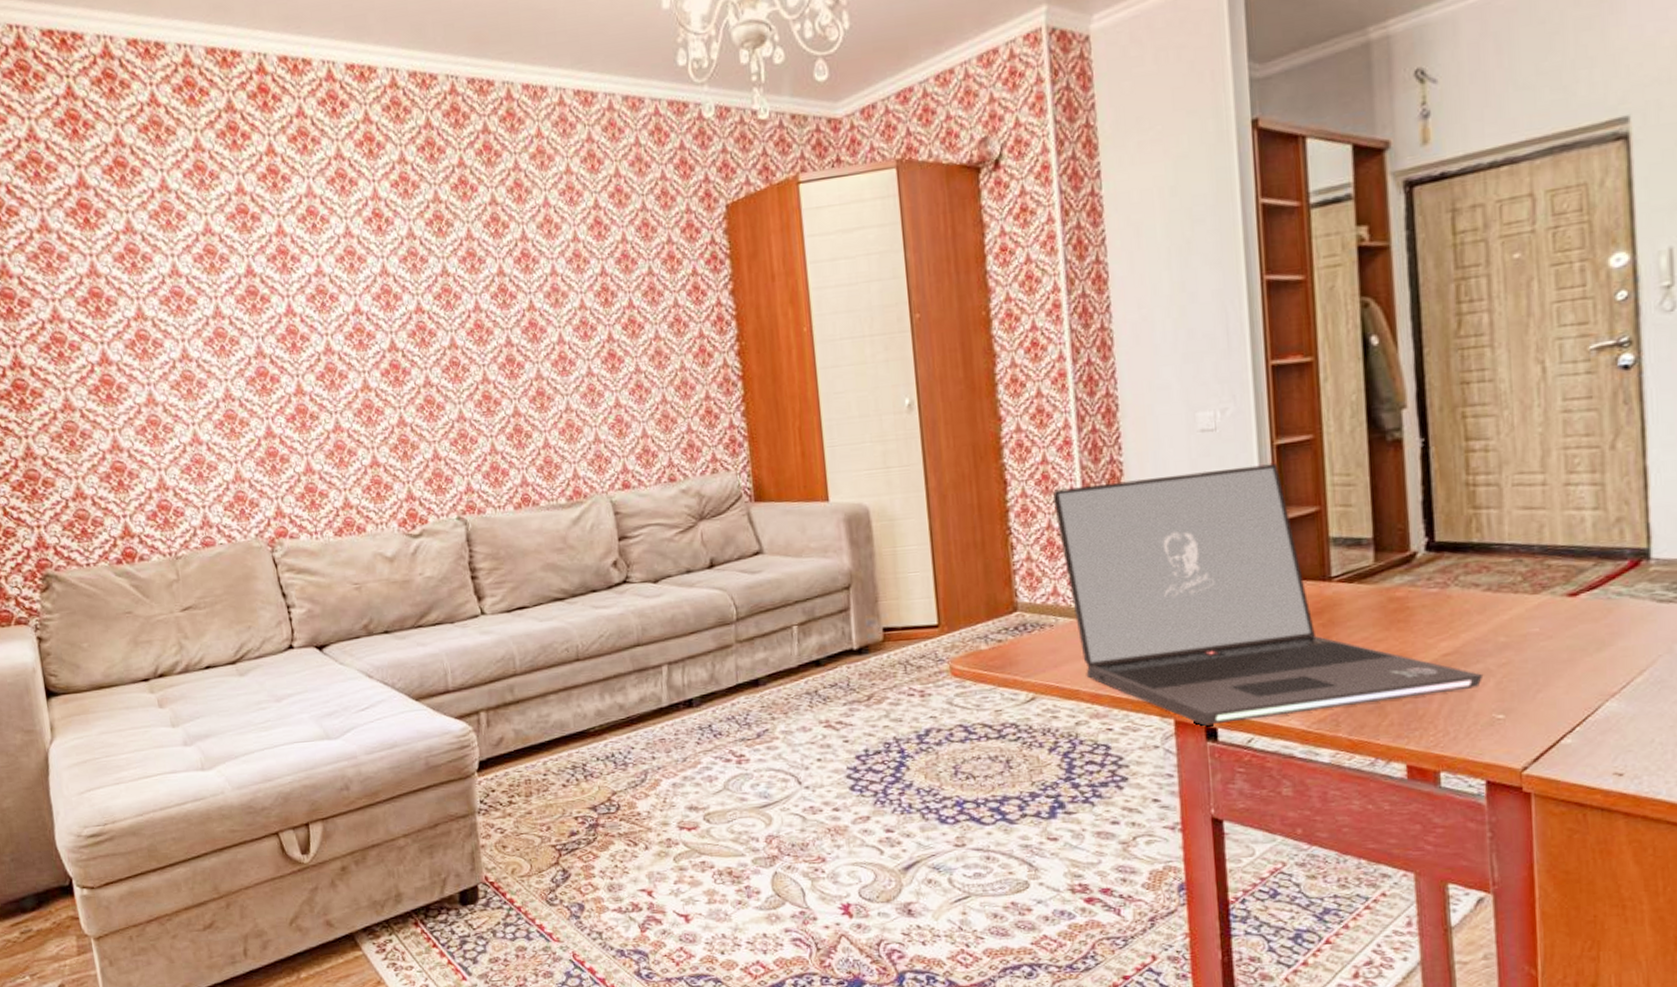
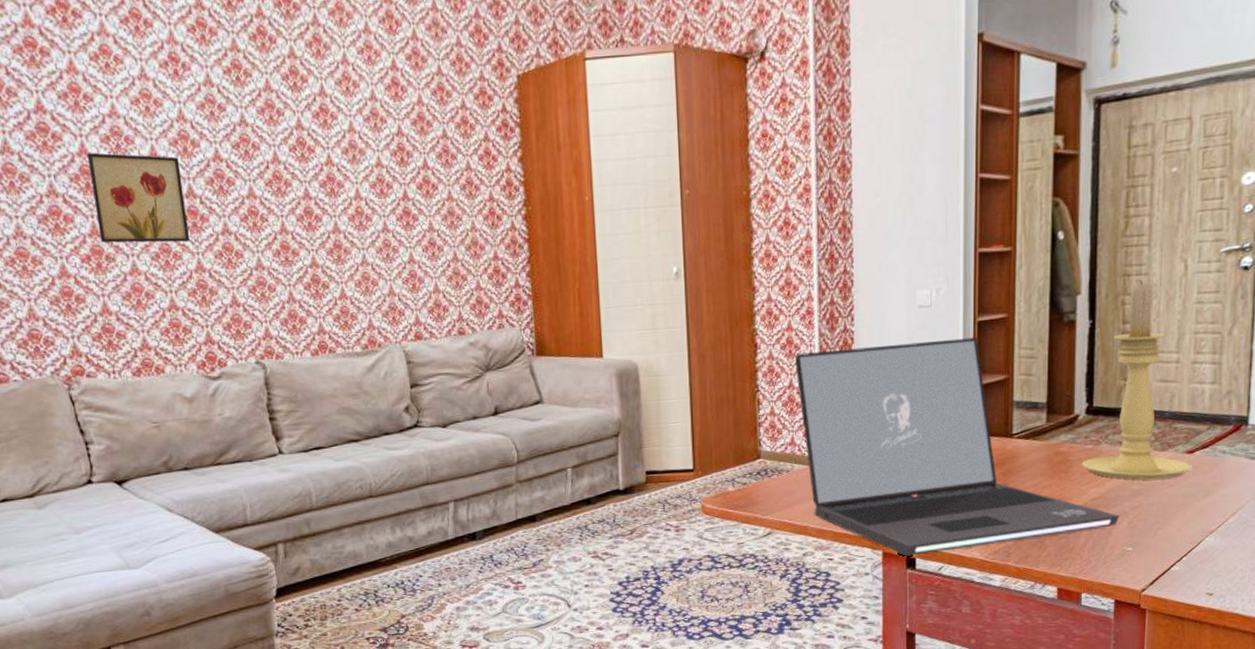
wall art: none [293,311,392,401] -> present [86,152,190,243]
candle holder: none [1425,387,1578,630] -> present [1081,279,1192,480]

